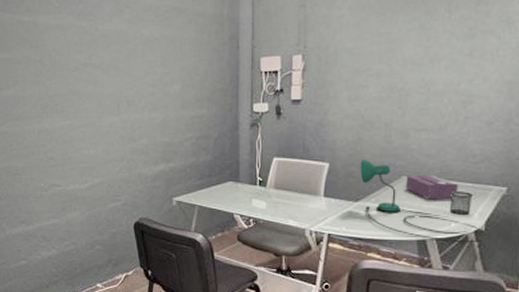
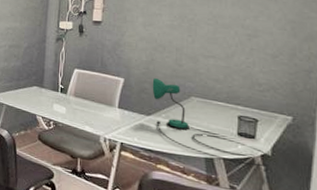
tissue box: present [406,174,458,200] -> none [195,96,244,123]

